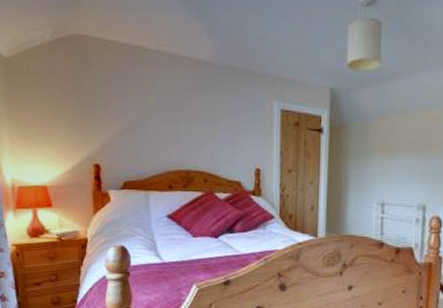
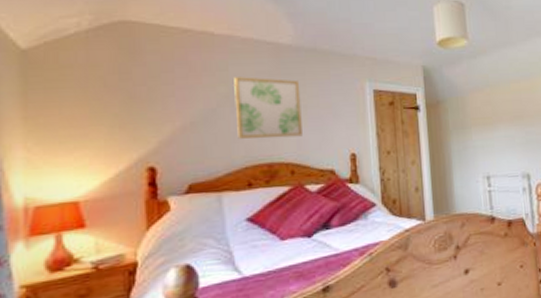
wall art: none [161,90,216,149] -> present [234,77,302,139]

